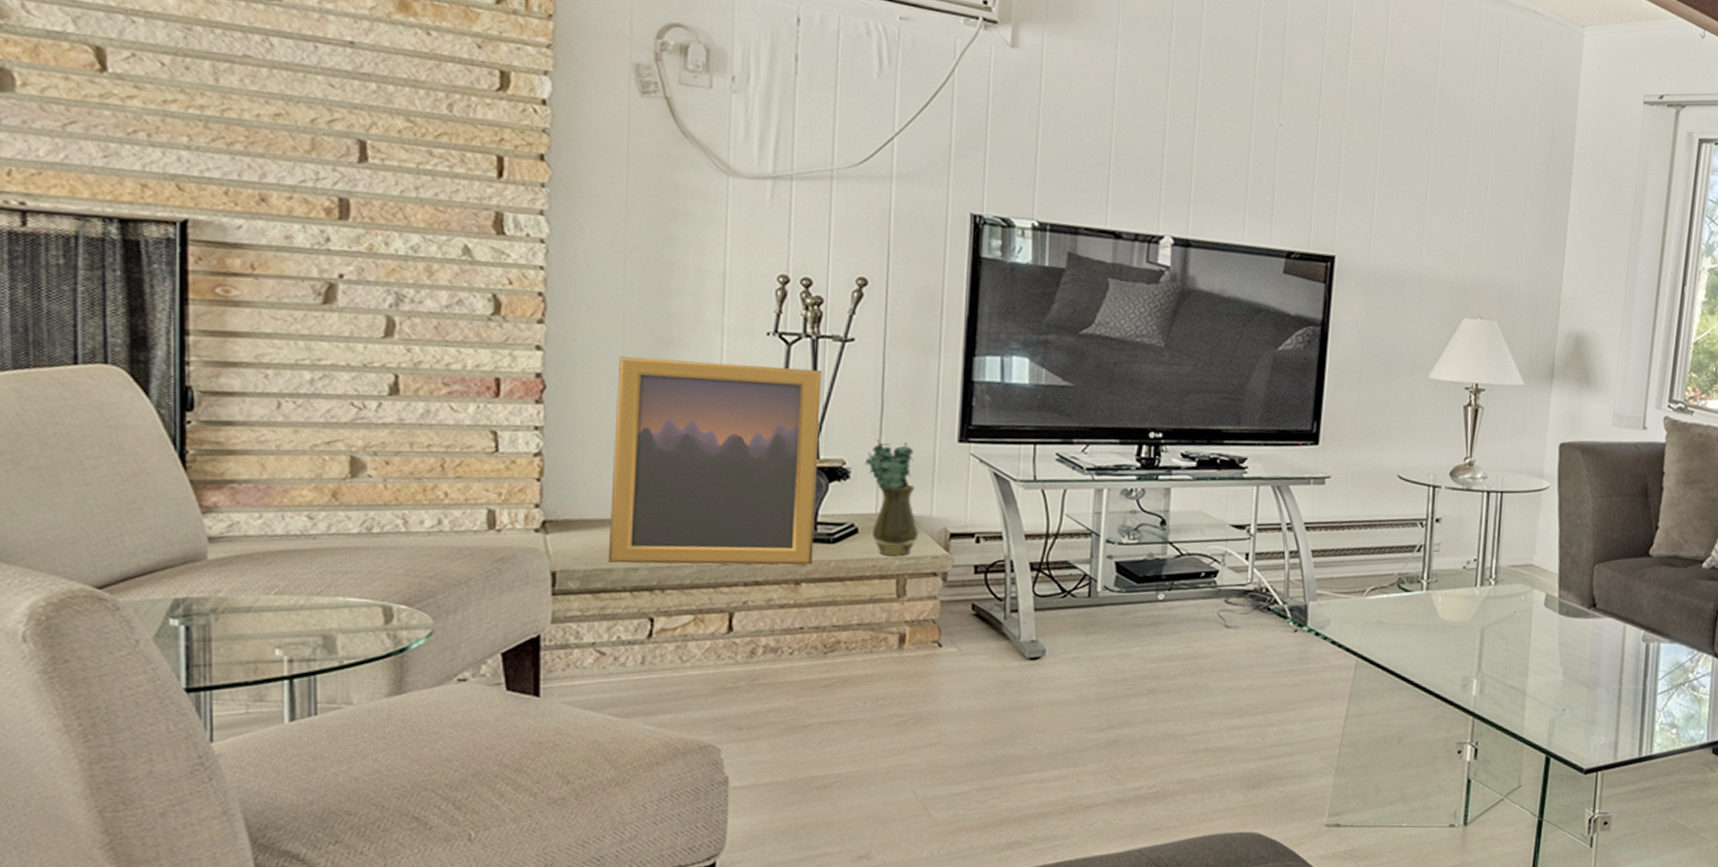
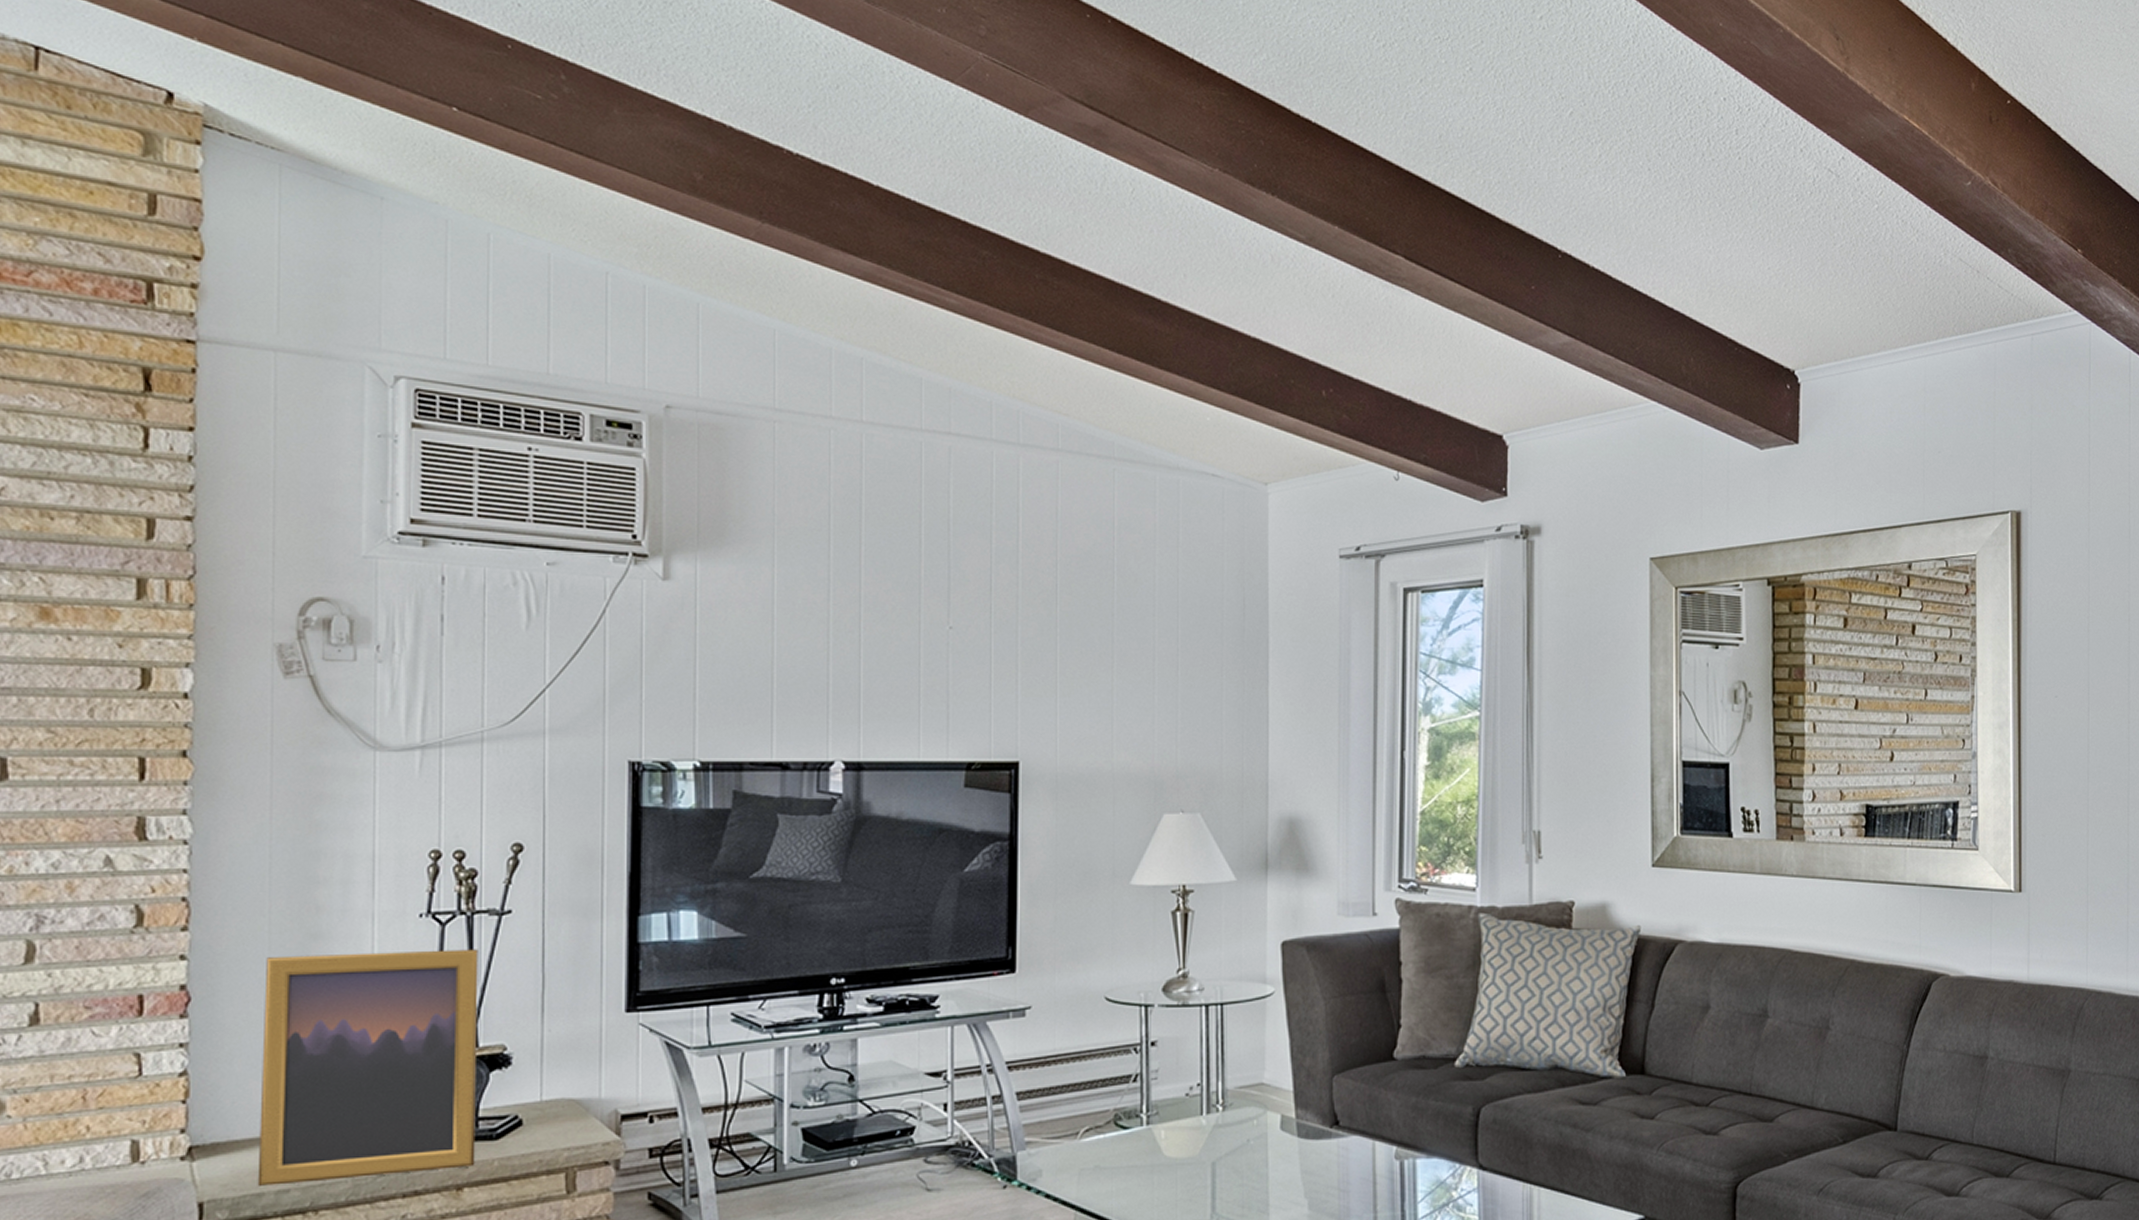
vase: present [864,439,918,556] -> none [526,1018,586,1148]

